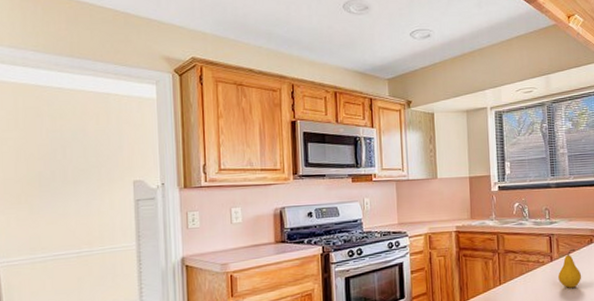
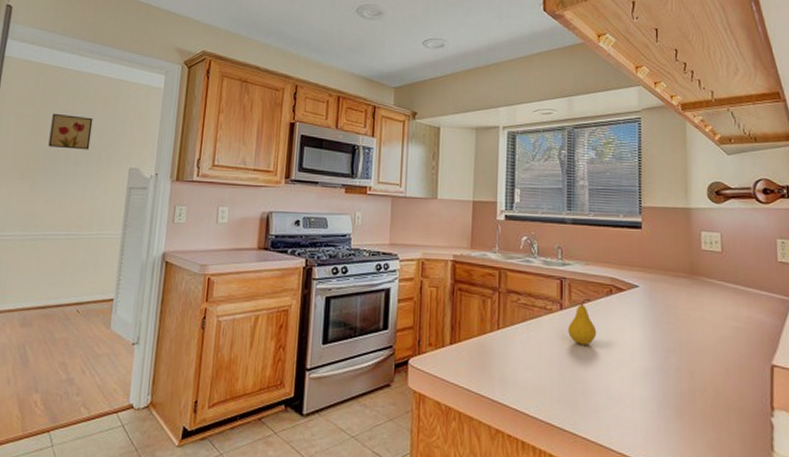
wall art: none [40,133,87,169] -> present [48,113,93,150]

